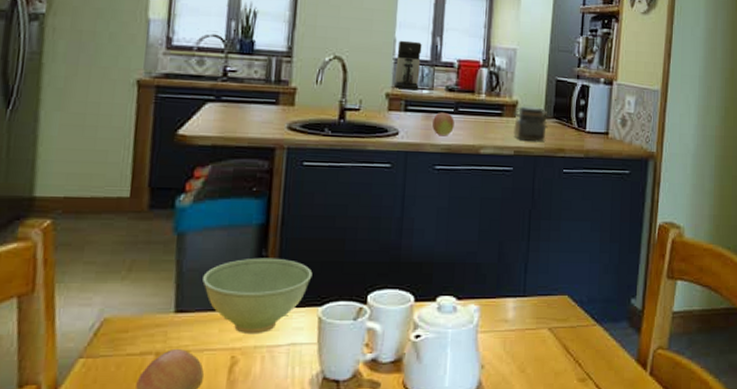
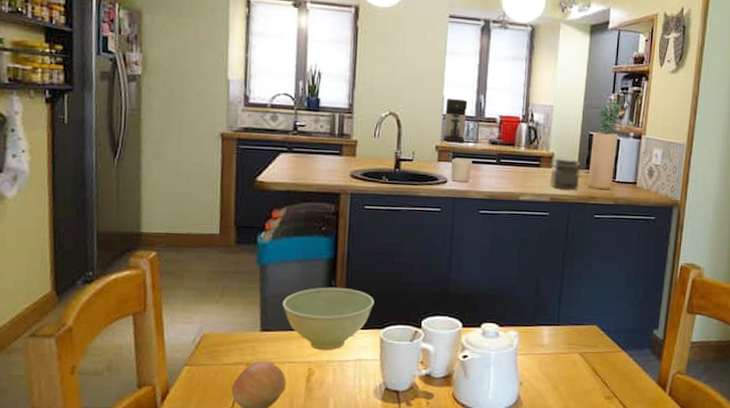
mug: none [403,107,427,134] -> present [451,158,472,182]
fruit: present [432,112,454,137] -> none [477,163,497,185]
vase: none [555,38,591,142] -> present [587,95,621,190]

